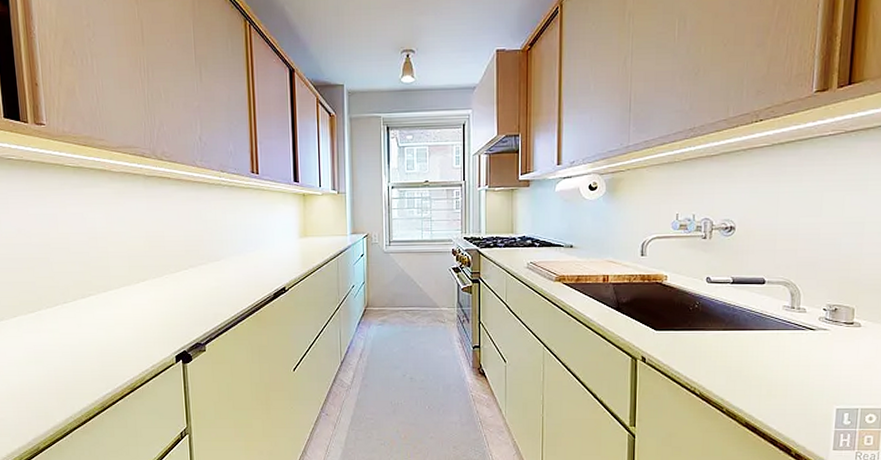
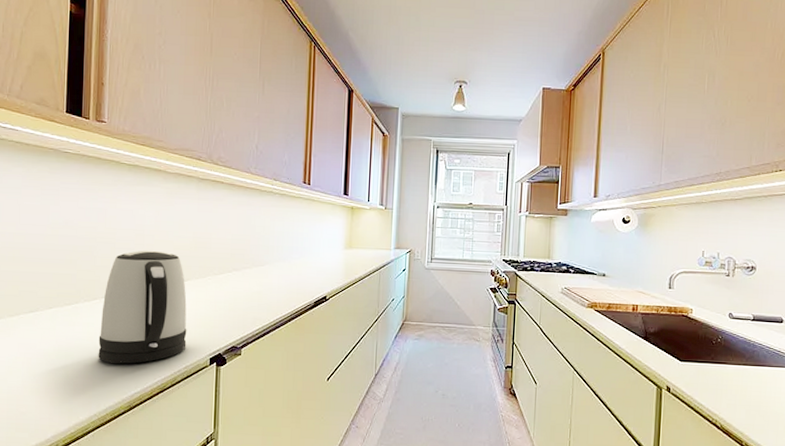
kettle: none [64,252,151,366] -> present [98,250,187,364]

